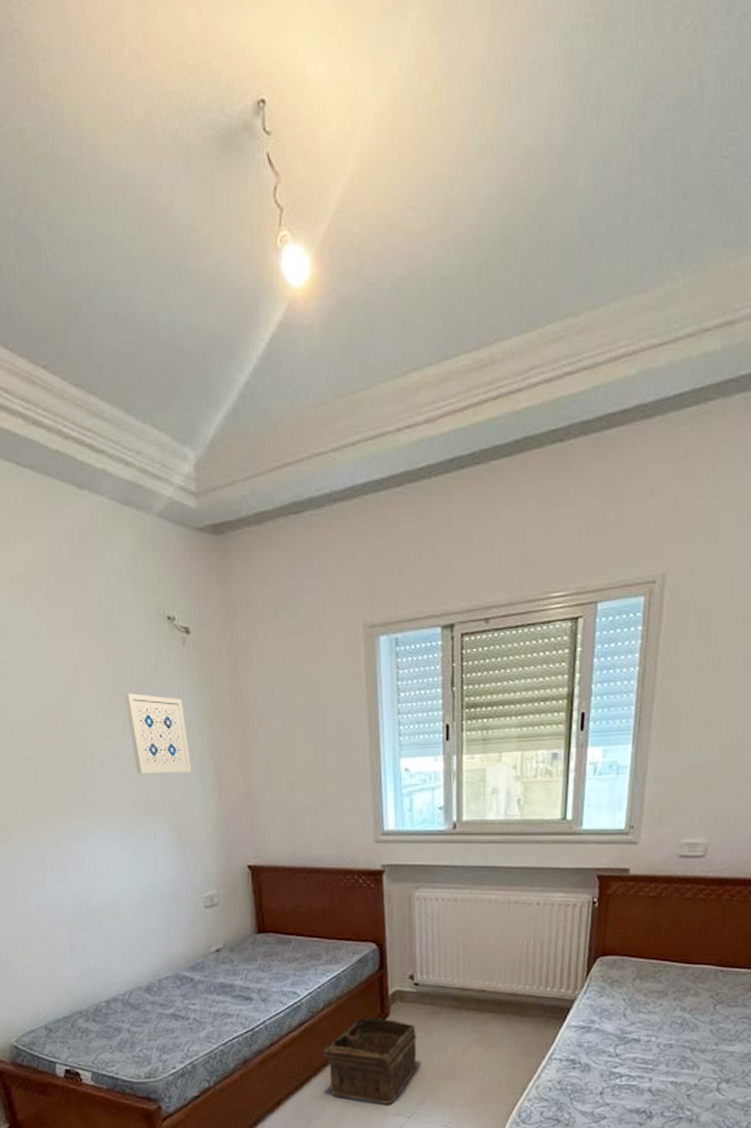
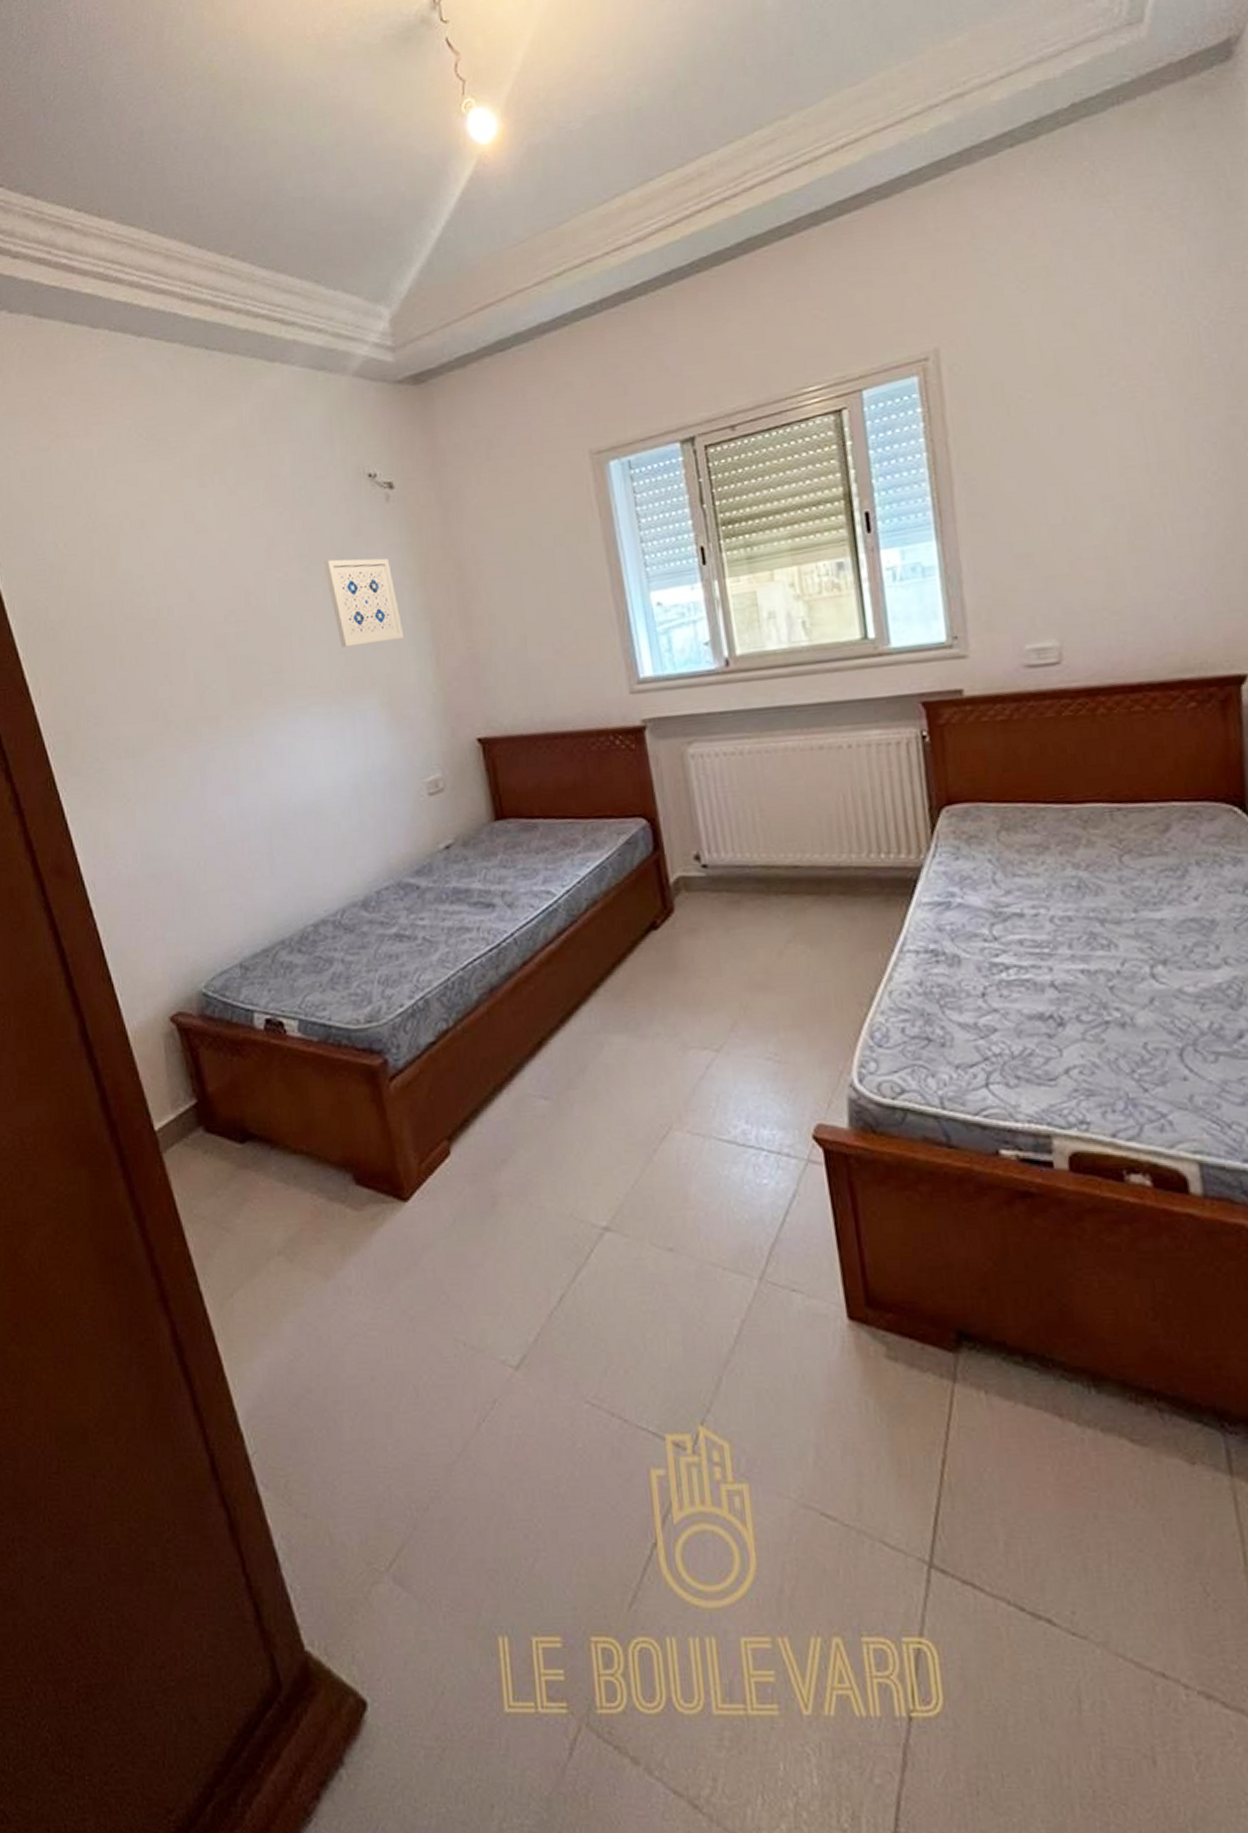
basket: present [312,1018,417,1104] -> none [576,915,719,1034]

